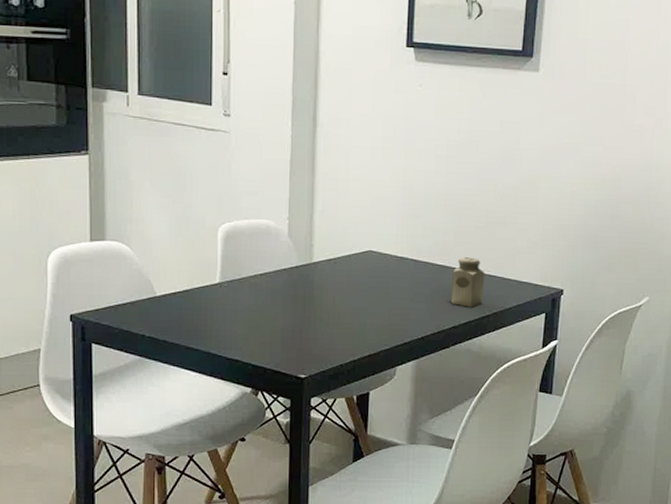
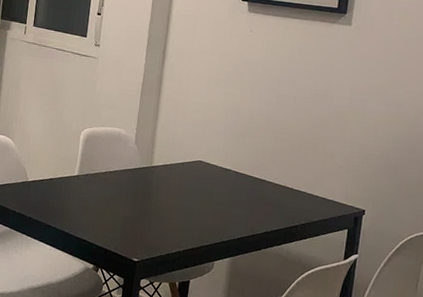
salt shaker: present [450,257,485,307] -> none [264,173,296,217]

